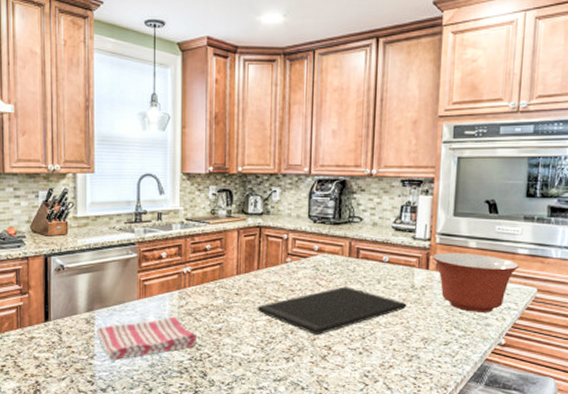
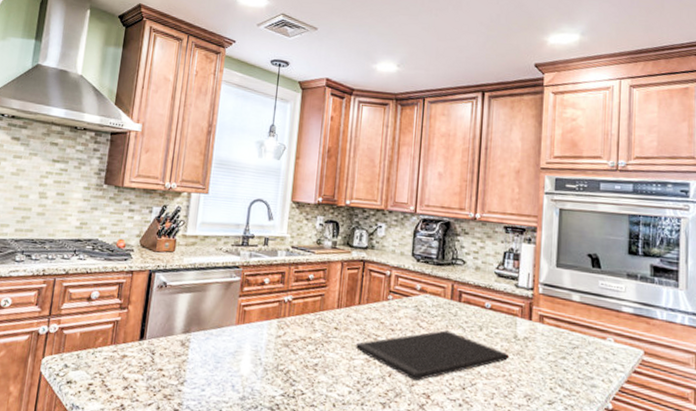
dish towel: present [95,316,198,361] -> none [189,346,293,389]
mixing bowl: present [432,252,520,312] -> none [535,304,625,372]

